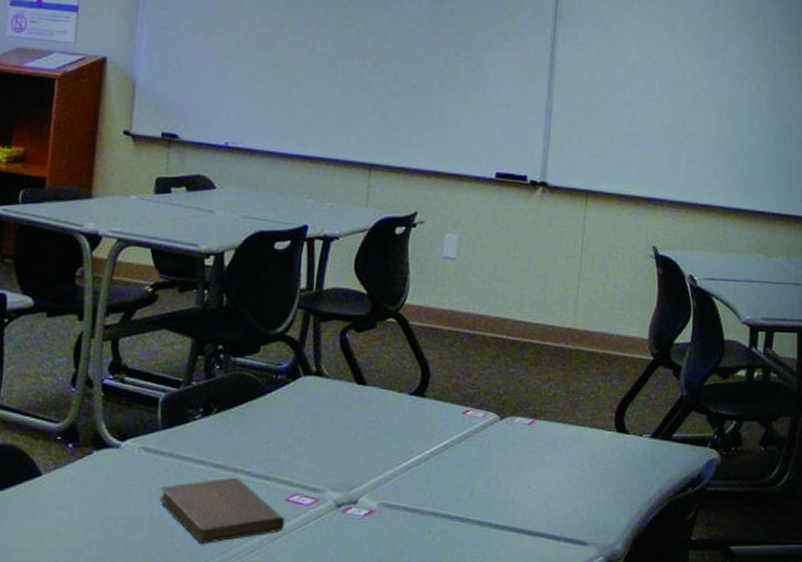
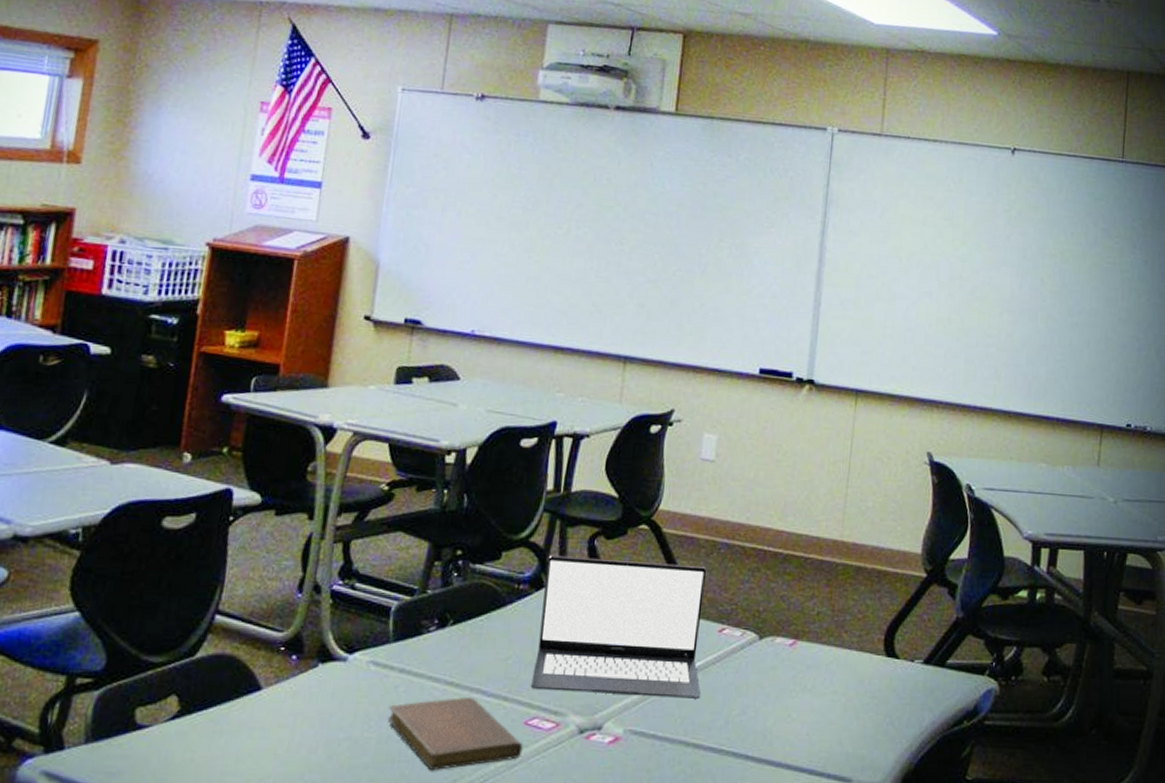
laptop: none [291,348,451,474] -> present [531,555,707,699]

